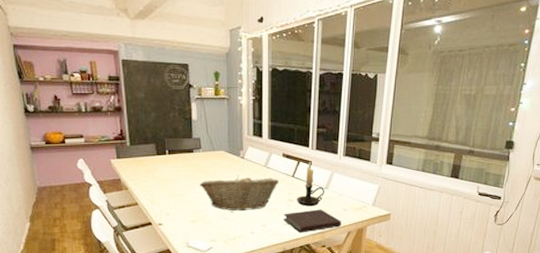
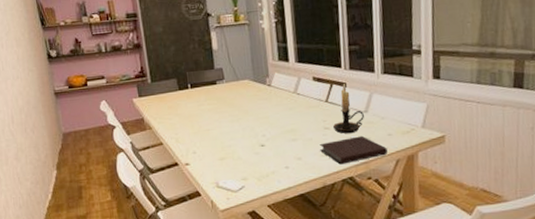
fruit basket: present [199,174,280,211] -> none [225,104,312,145]

